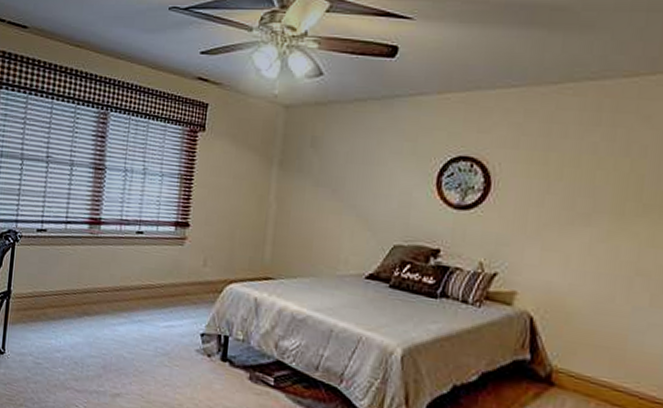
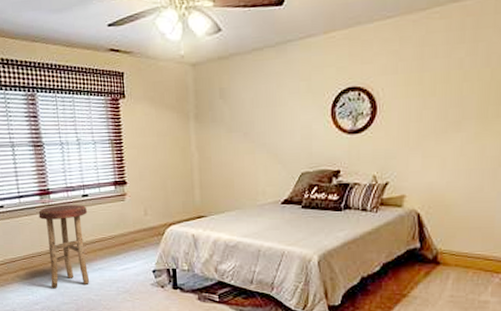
stool: none [80,238,139,338] -> present [38,204,90,289]

